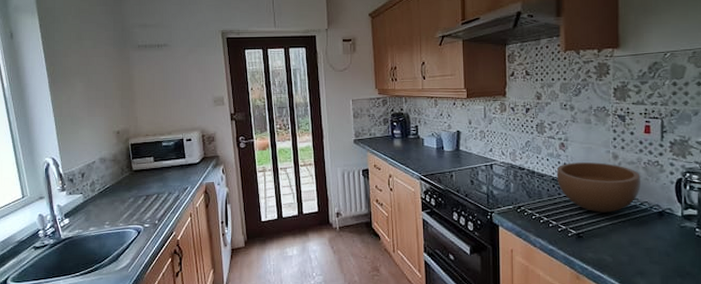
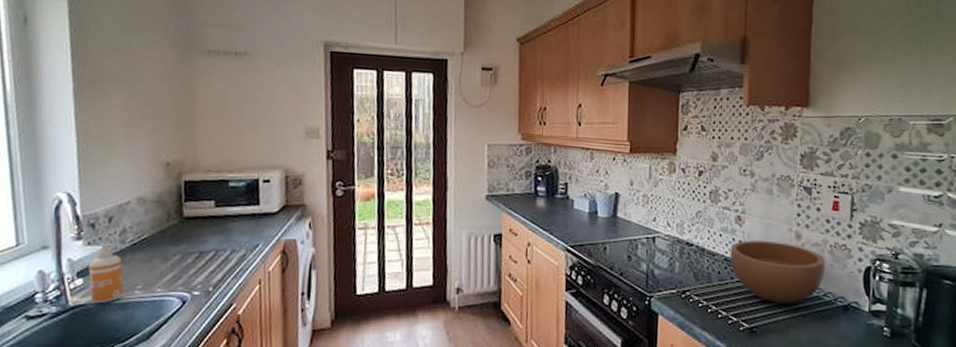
soap dispenser: none [72,192,97,236] -> present [88,242,124,304]

